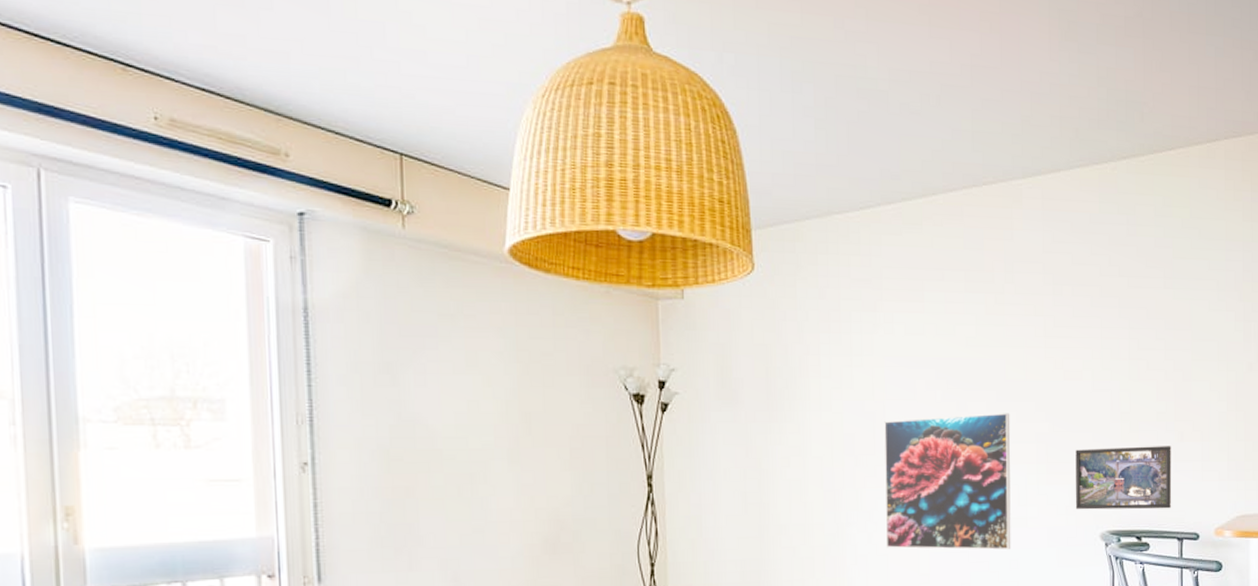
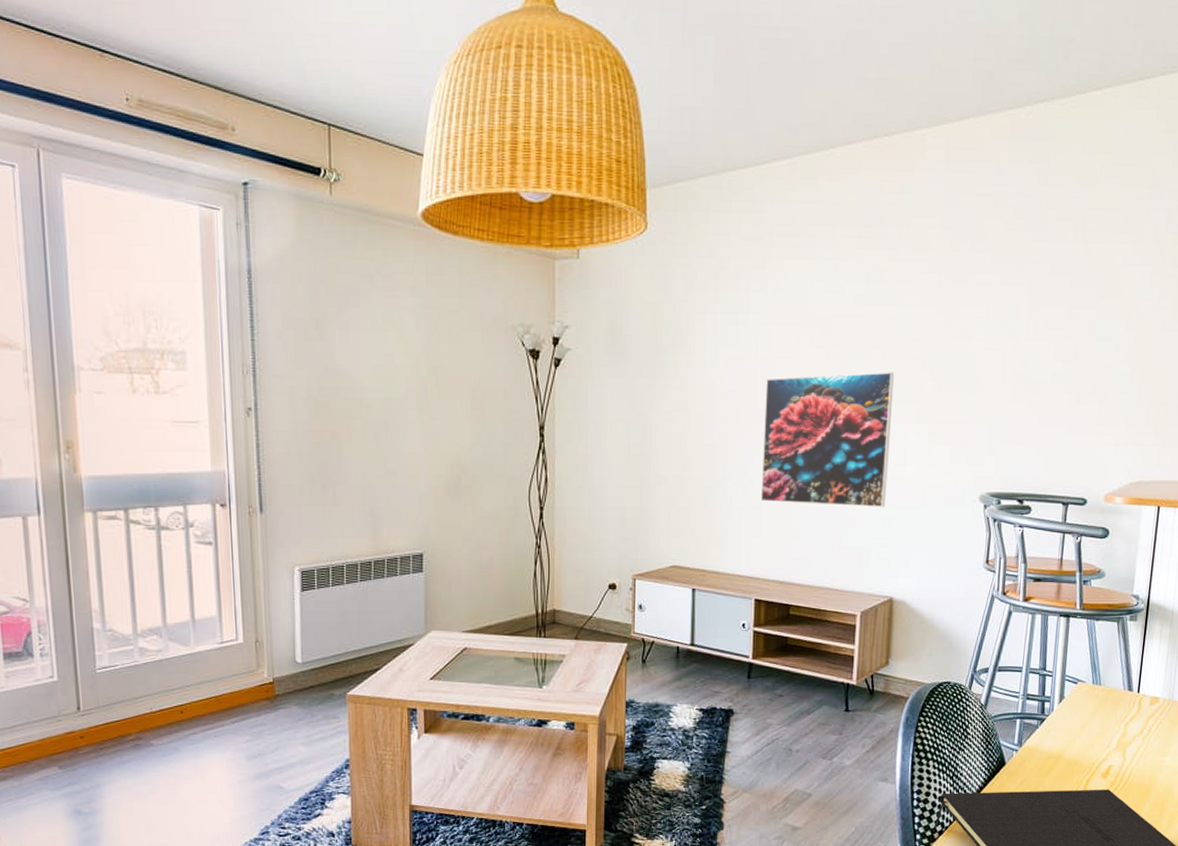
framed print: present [1075,446,1172,510] -> none [955,408,1065,473]

